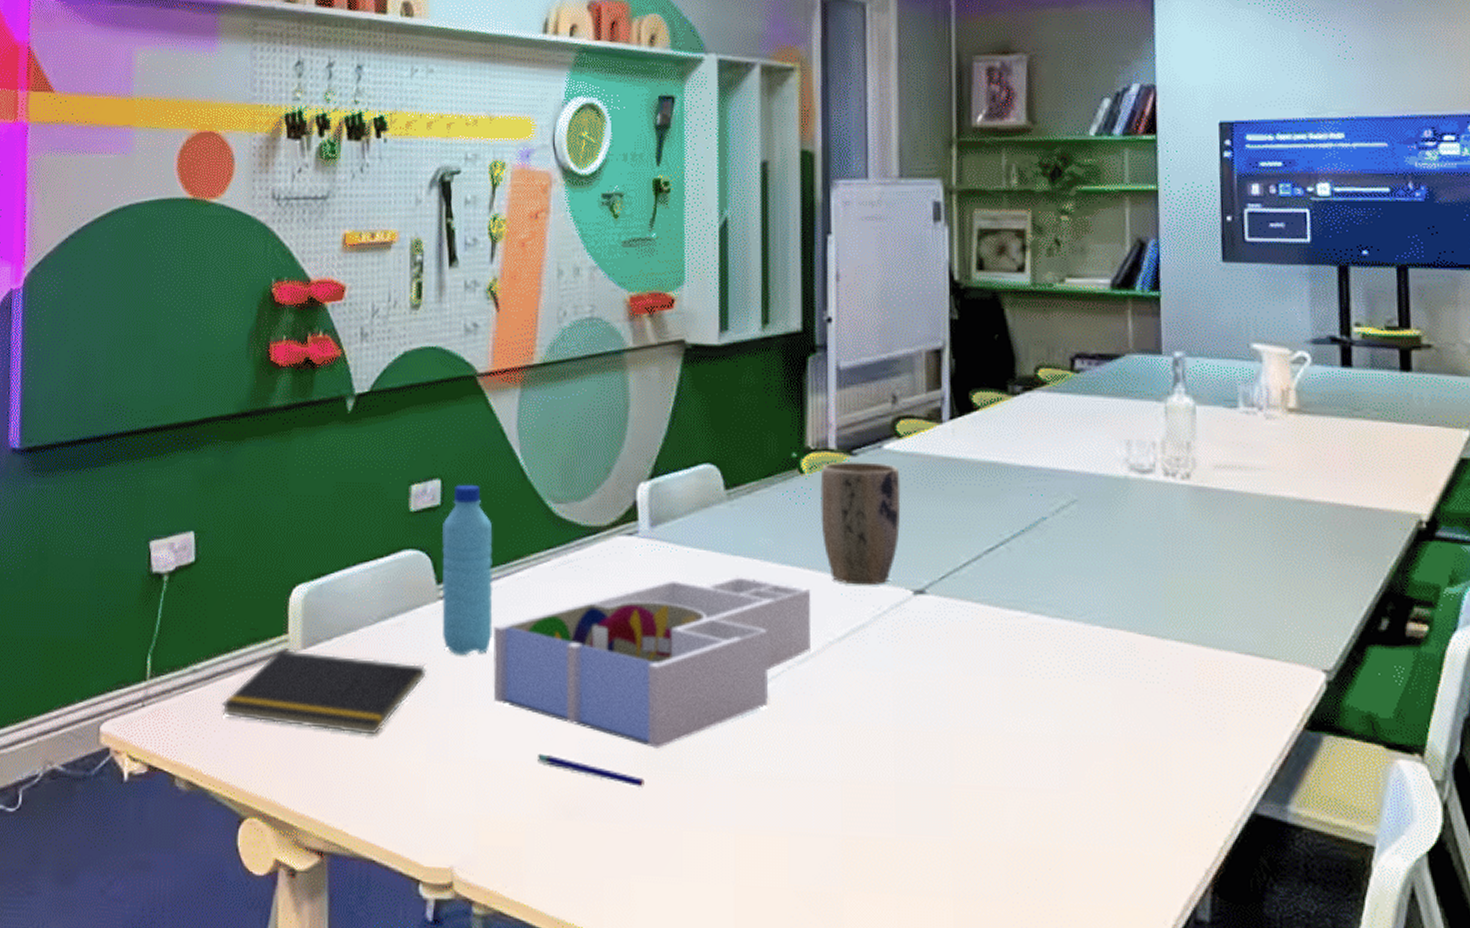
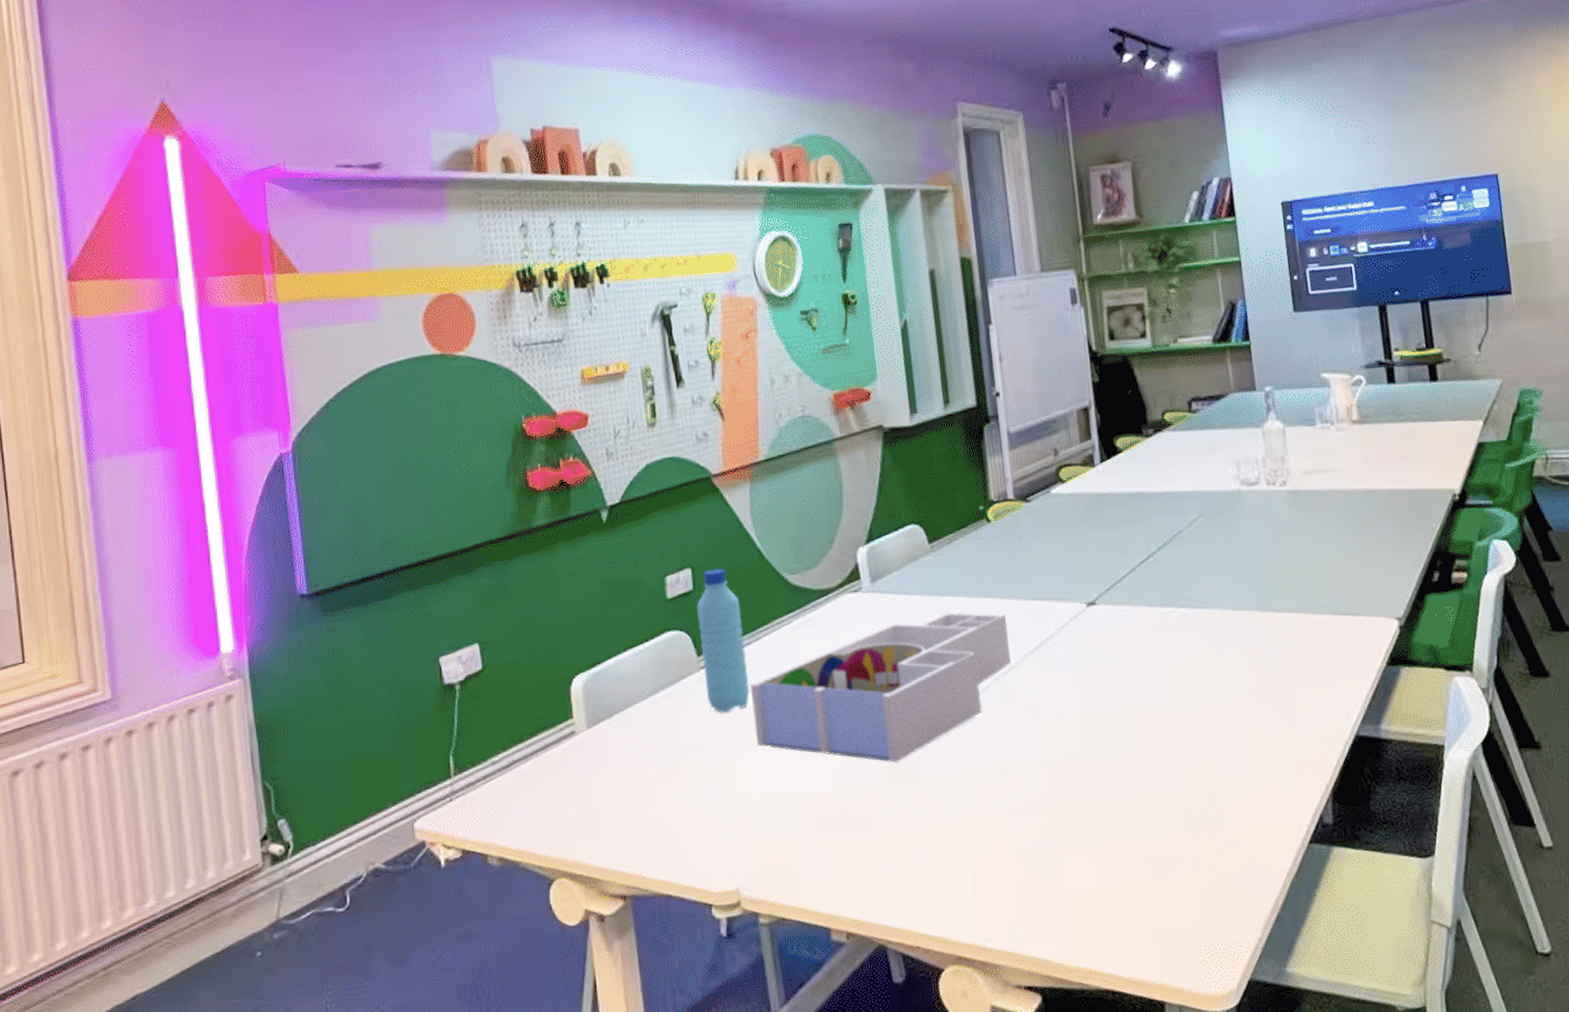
notepad: present [222,650,427,735] -> none [522,726,698,797]
pen: present [538,753,644,787] -> none [799,782,890,797]
plant pot: present [820,461,901,586] -> none [1003,505,1071,606]

